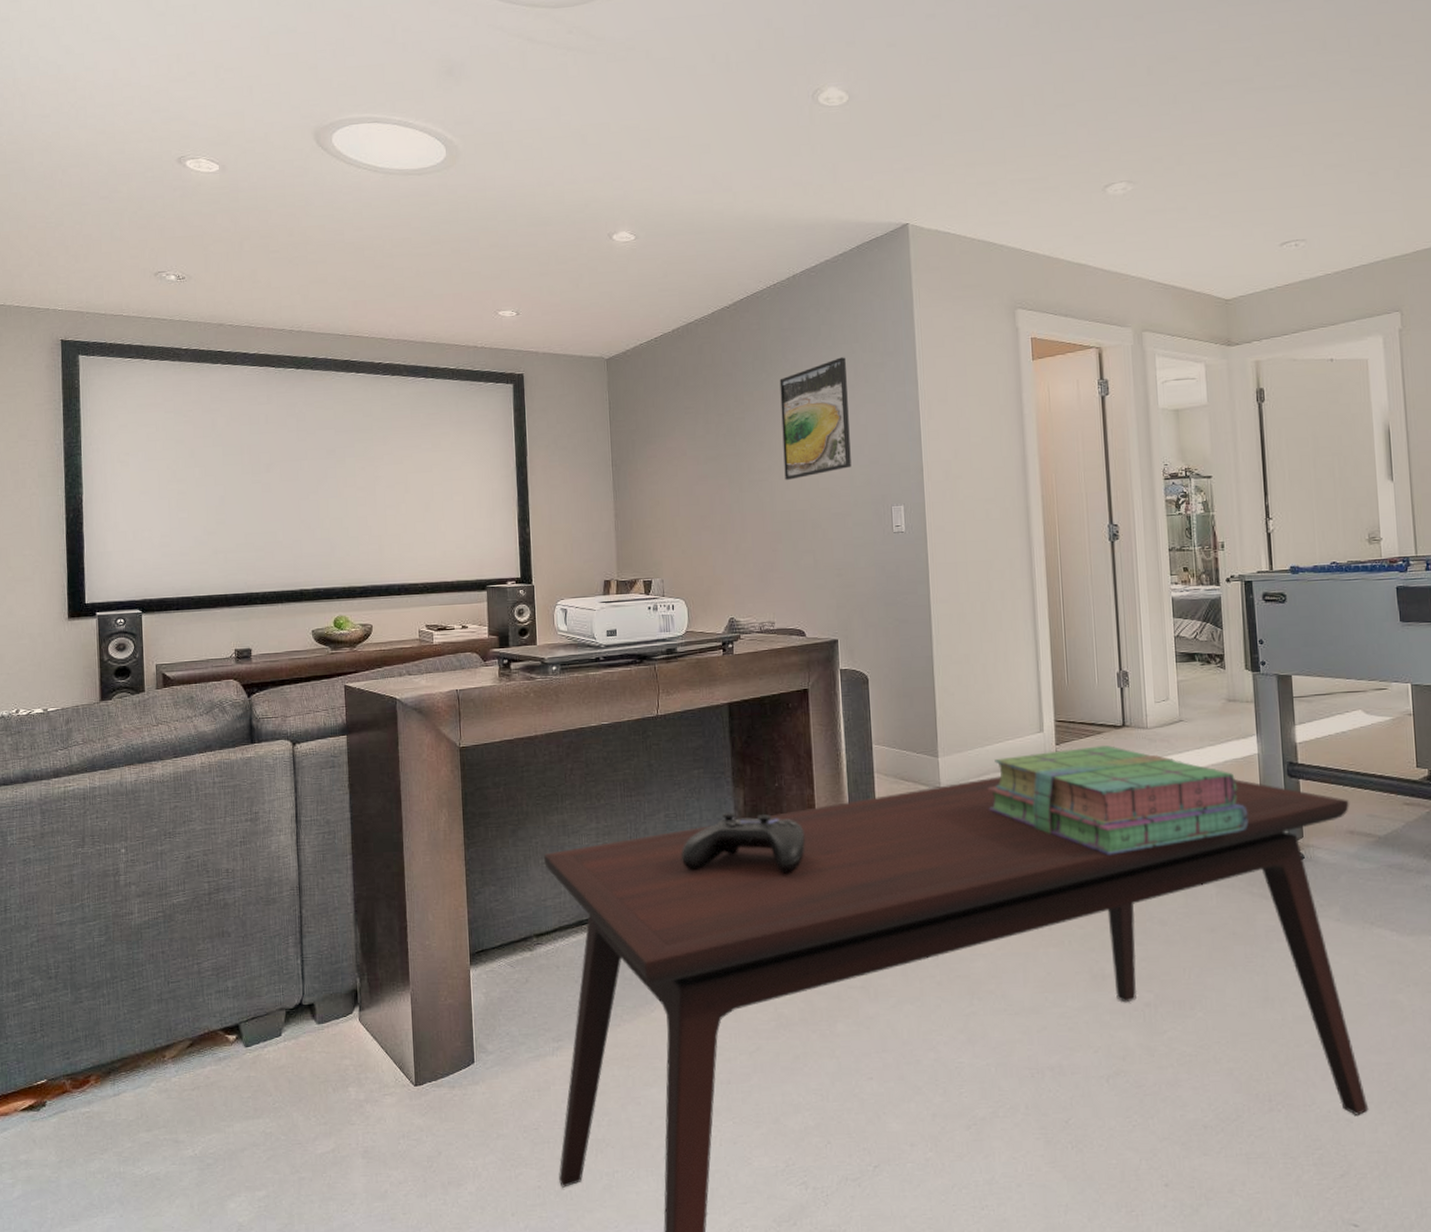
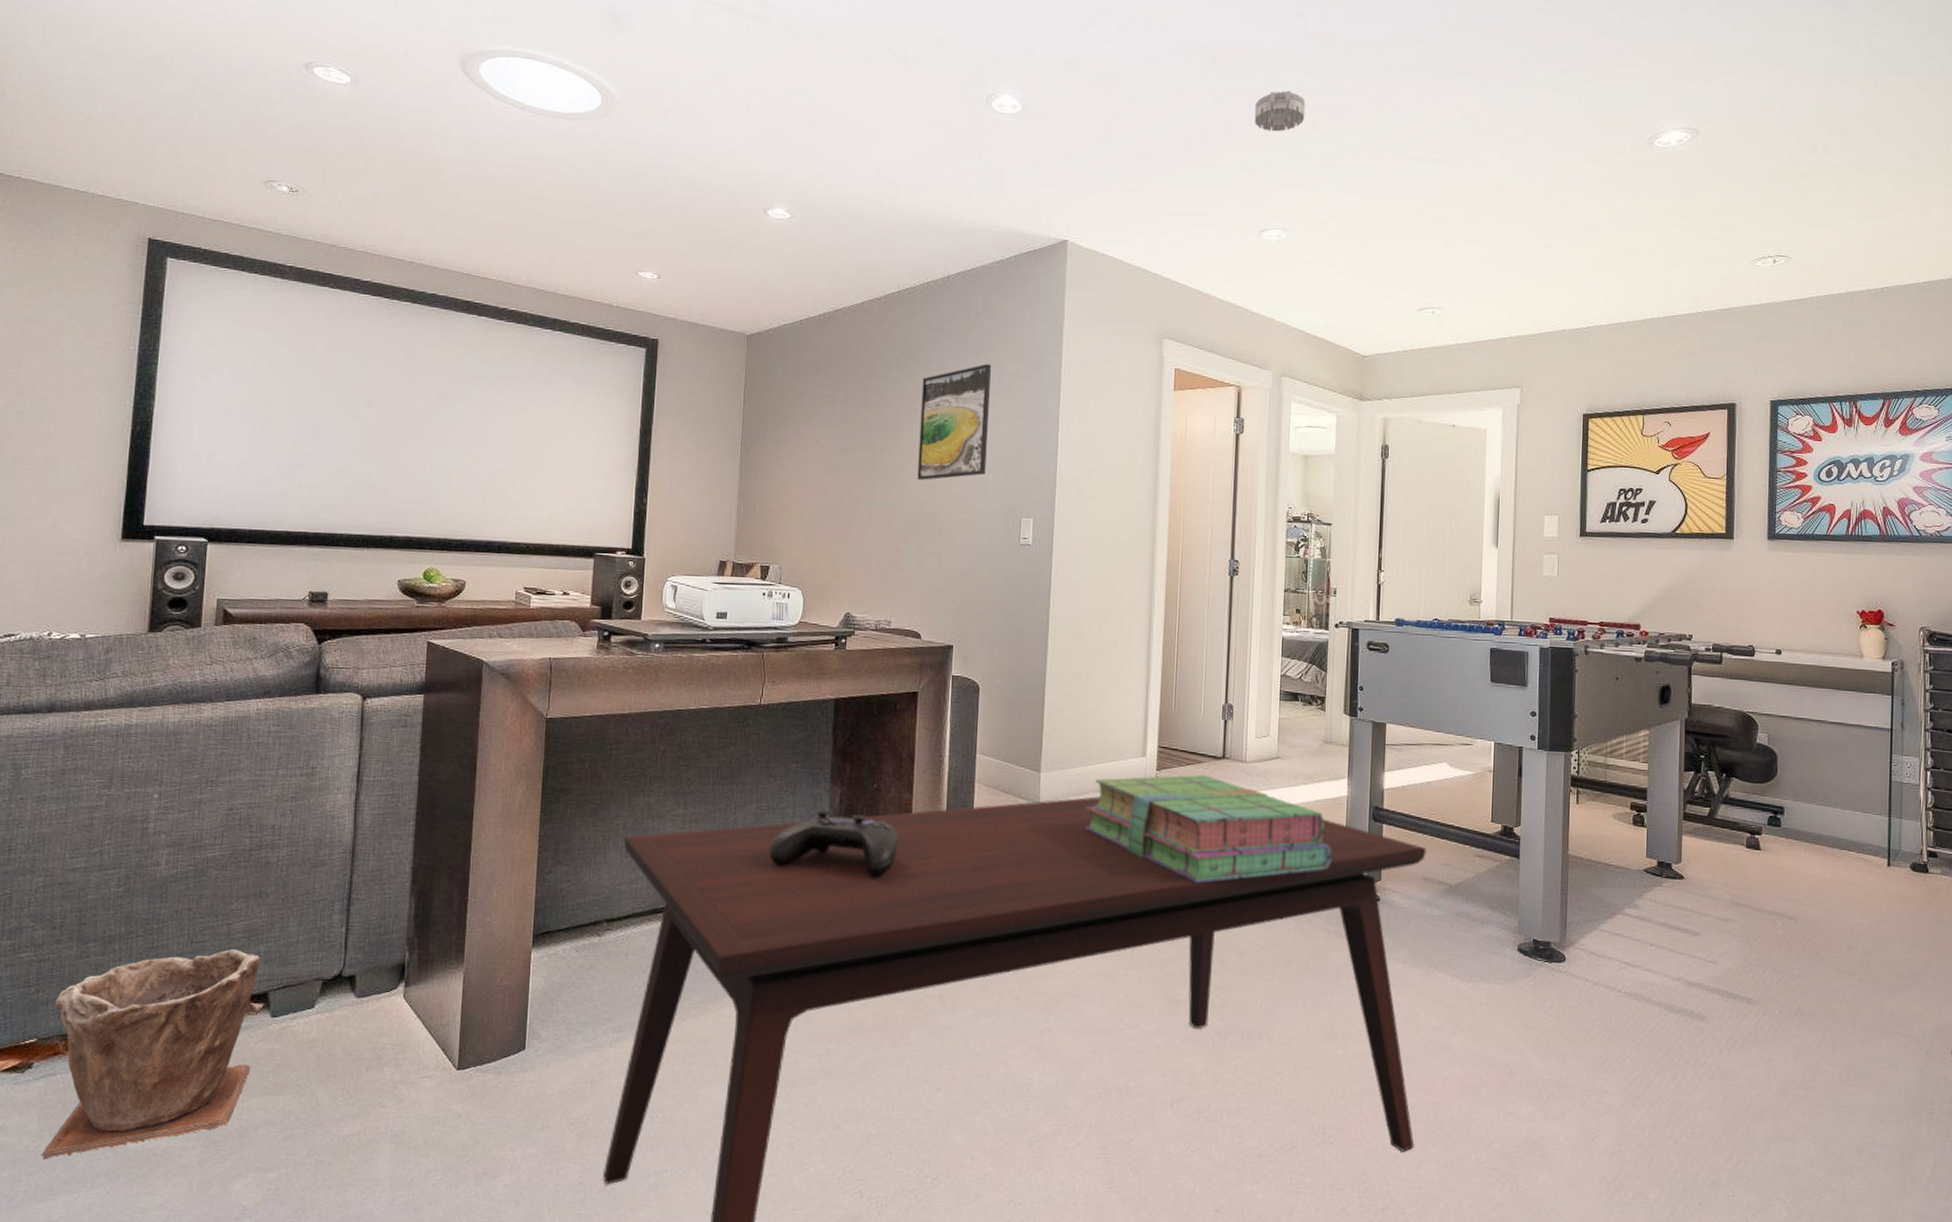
plant pot: none [58,986,232,1189] -> present [41,949,261,1160]
smoke detector: none [1084,39,1139,84] -> present [1254,90,1306,132]

